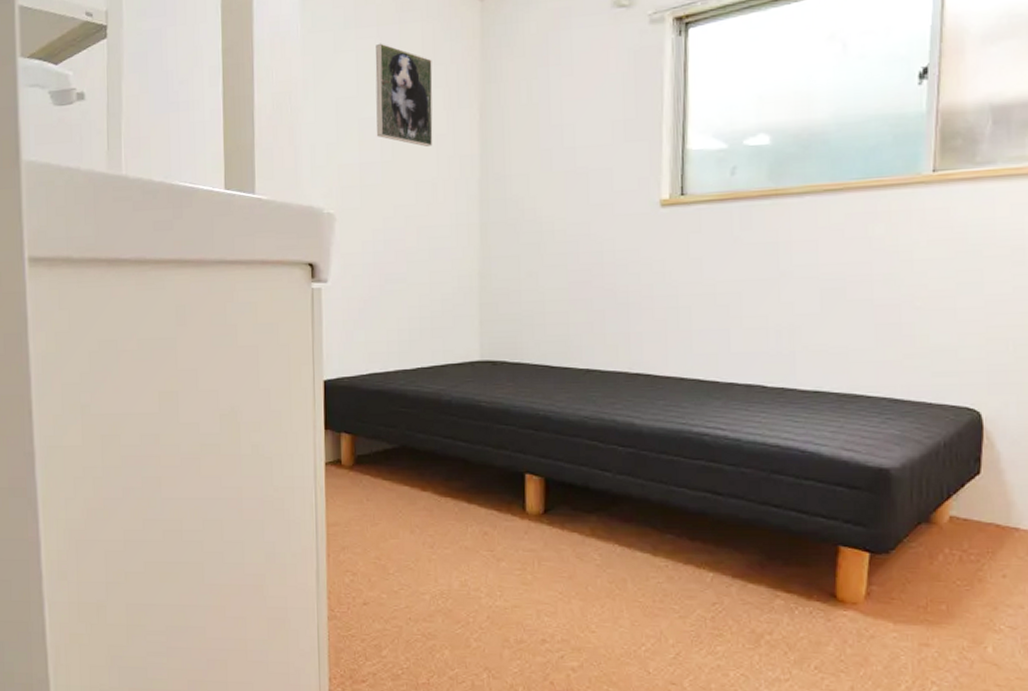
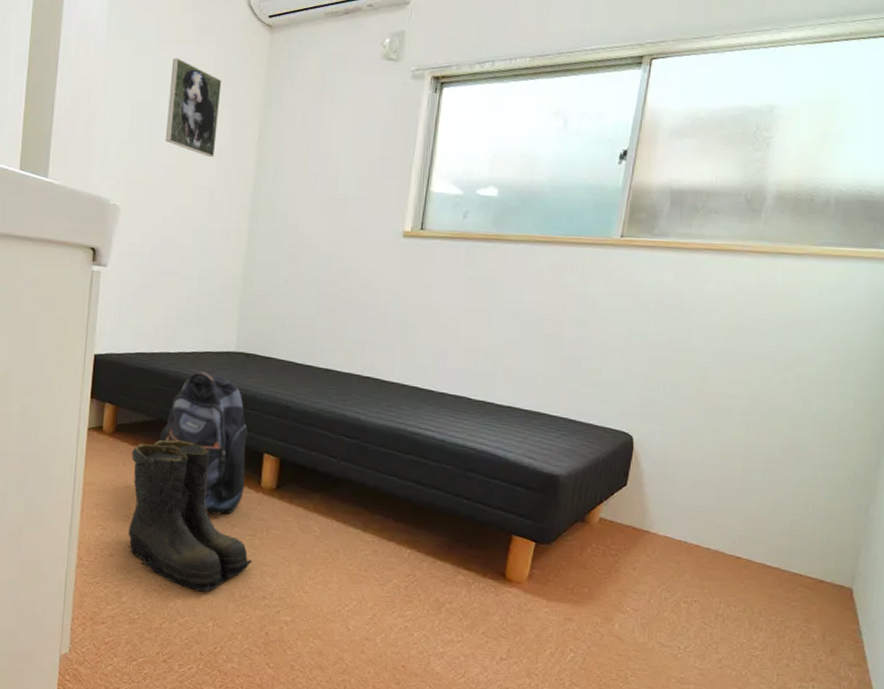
boots: none [376,468,525,640] -> present [128,439,252,593]
backpack: none [406,387,507,550] -> present [160,371,247,516]

